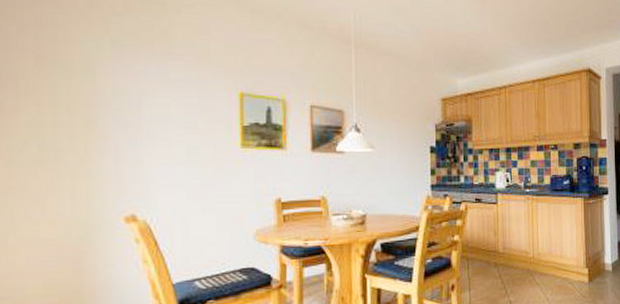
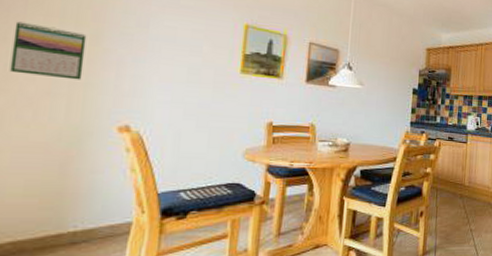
calendar: none [10,115,83,171] -> present [9,21,87,80]

